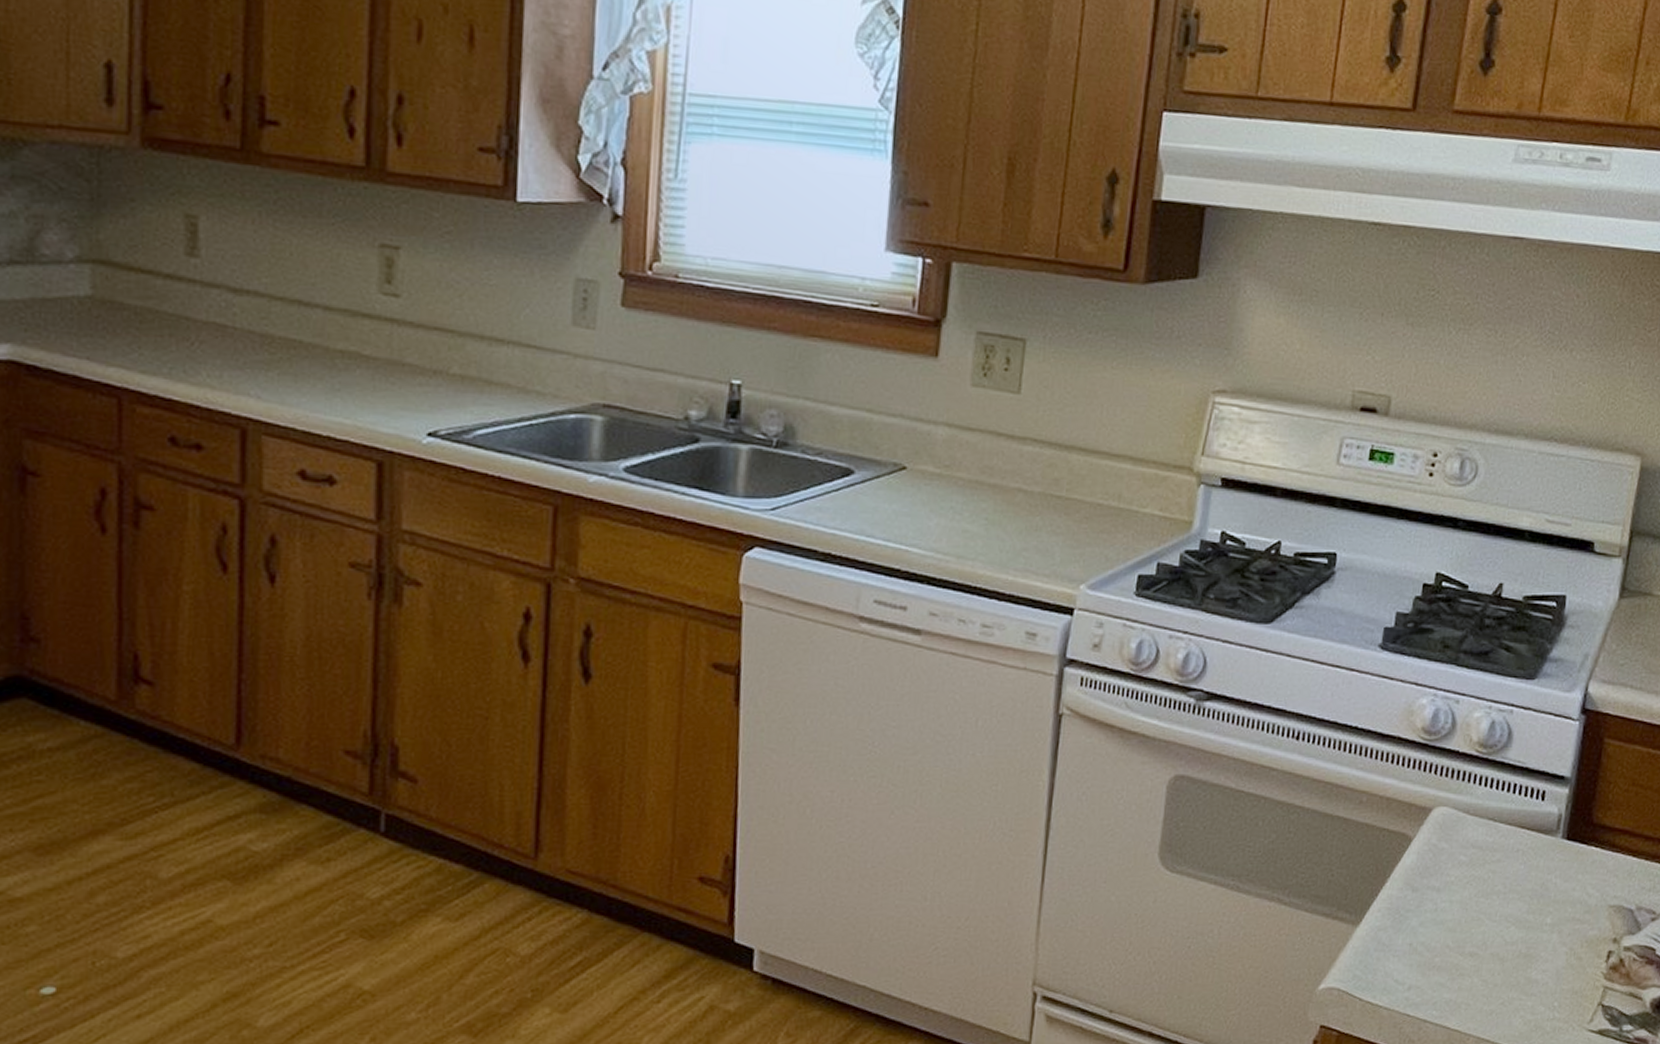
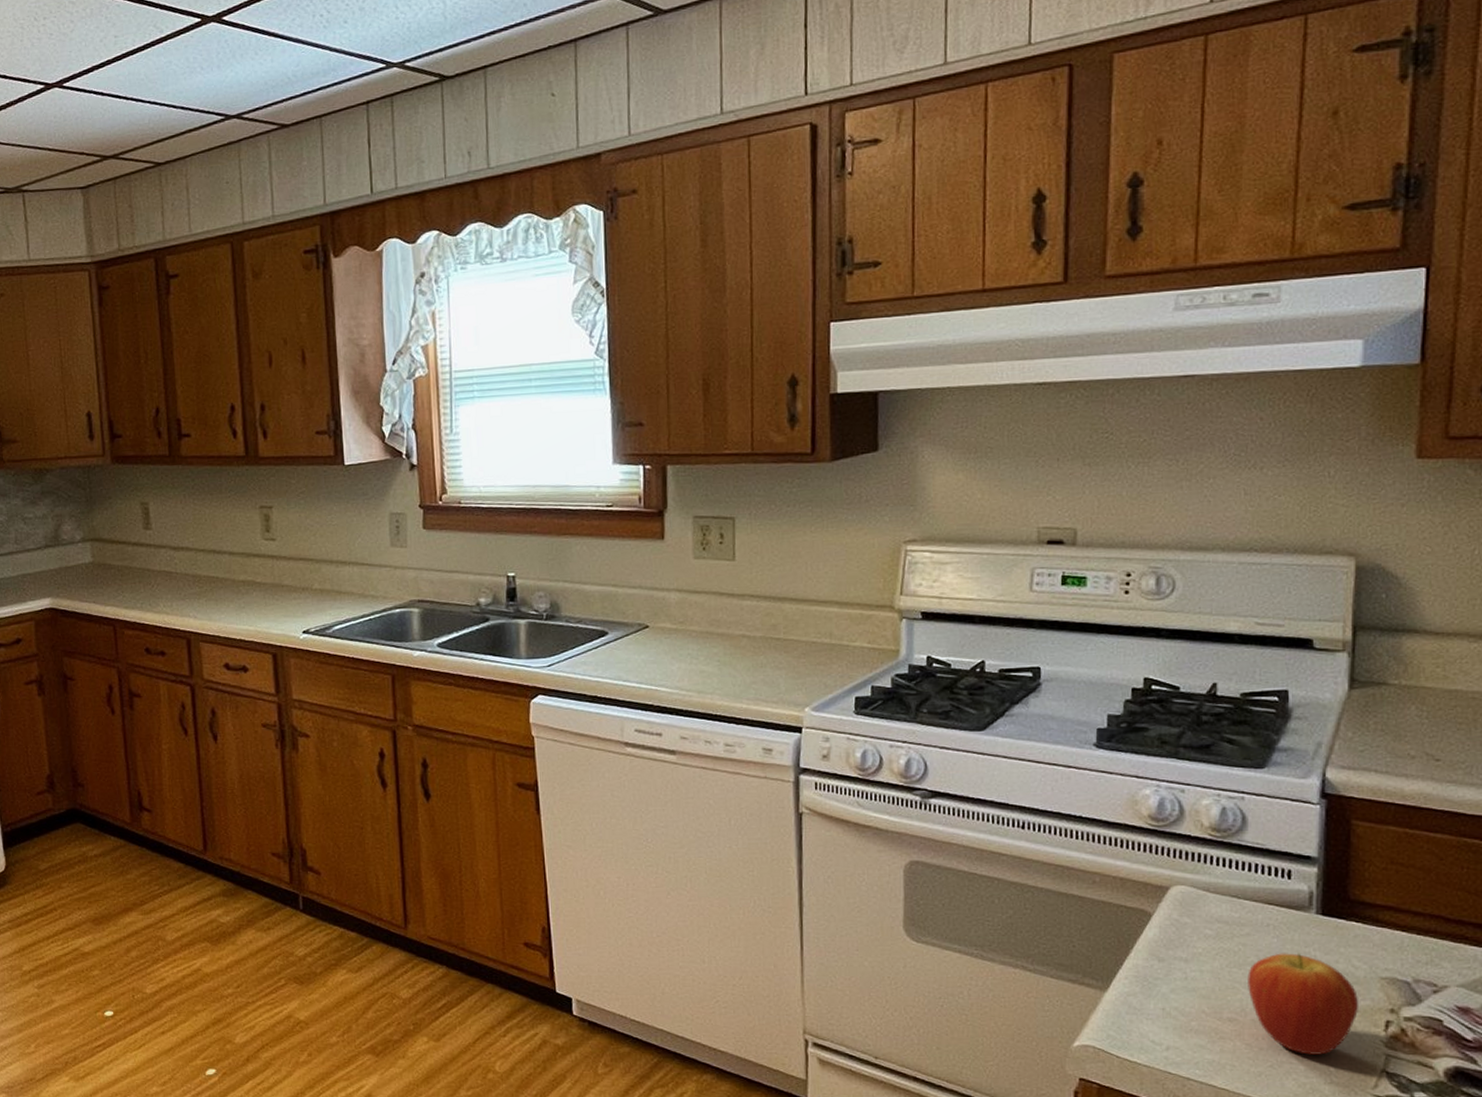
fruit: none [1491,880,1588,990] -> present [1246,953,1358,1055]

